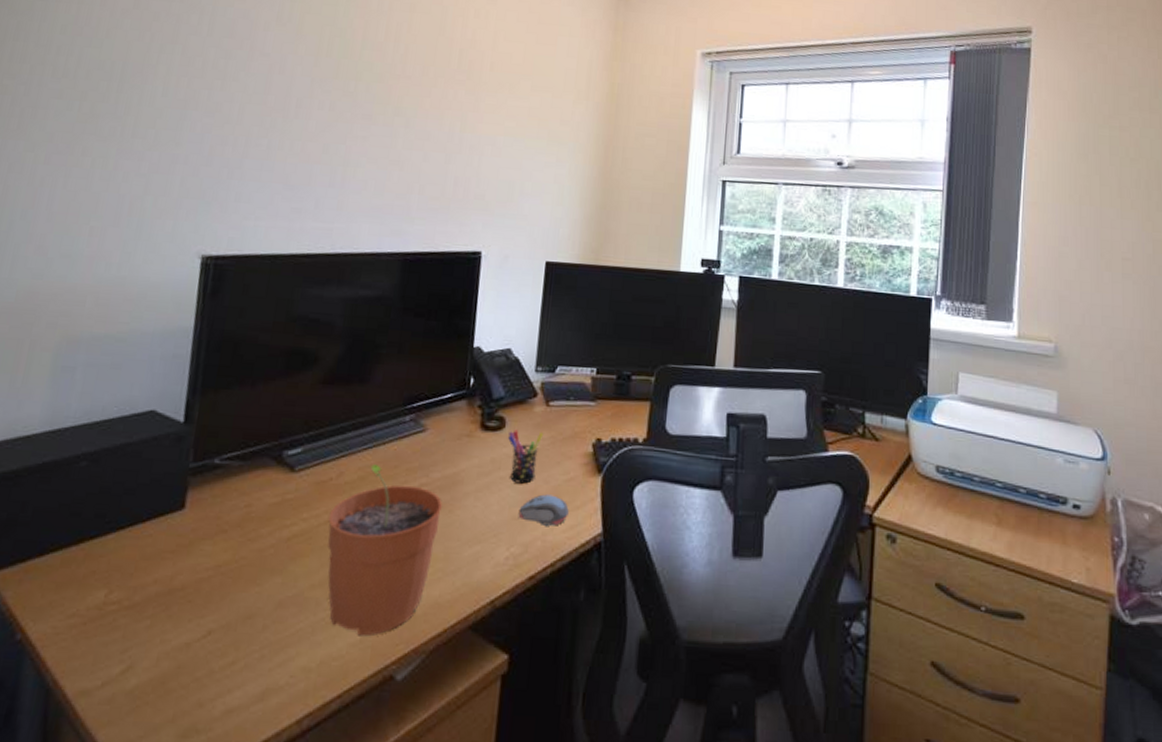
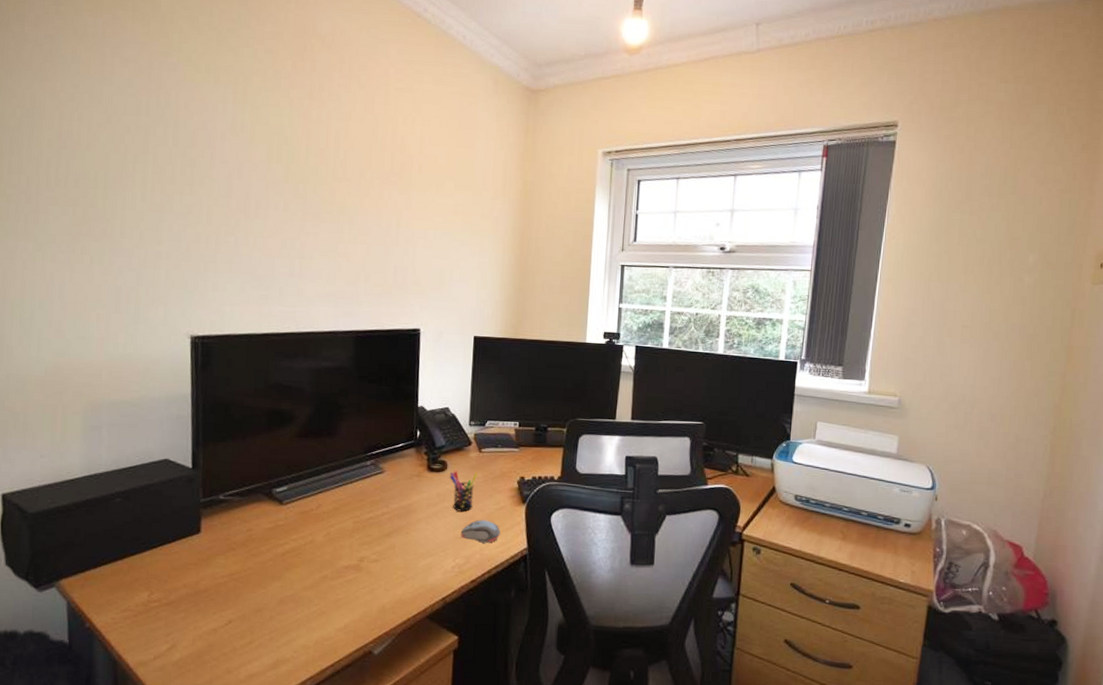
plant pot: present [328,464,442,637] -> none [313,498,400,624]

